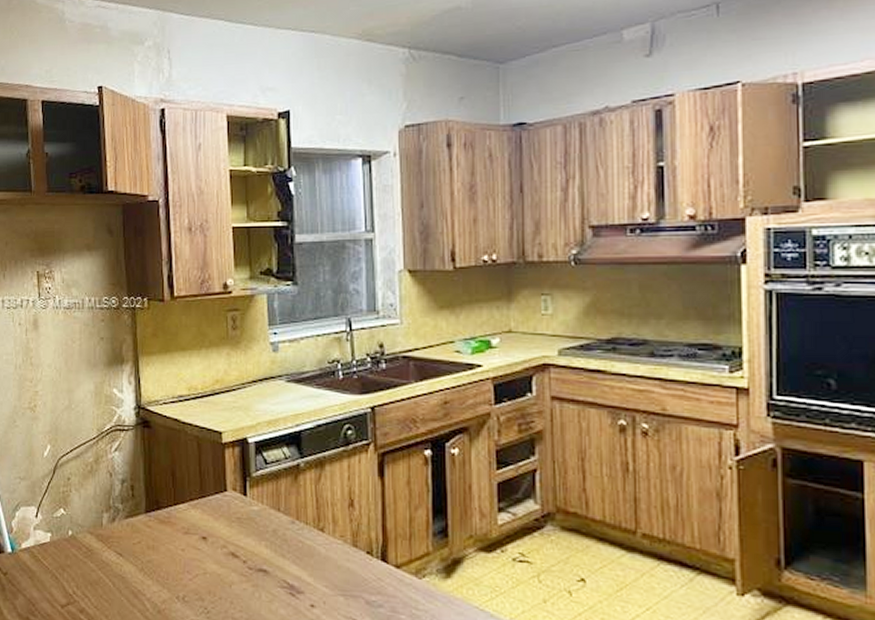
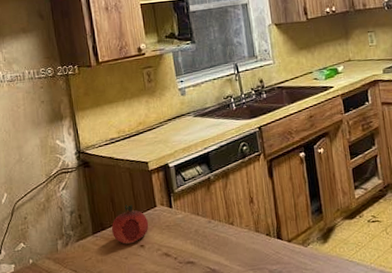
fruit: none [168,482,215,533] -> present [111,204,149,244]

